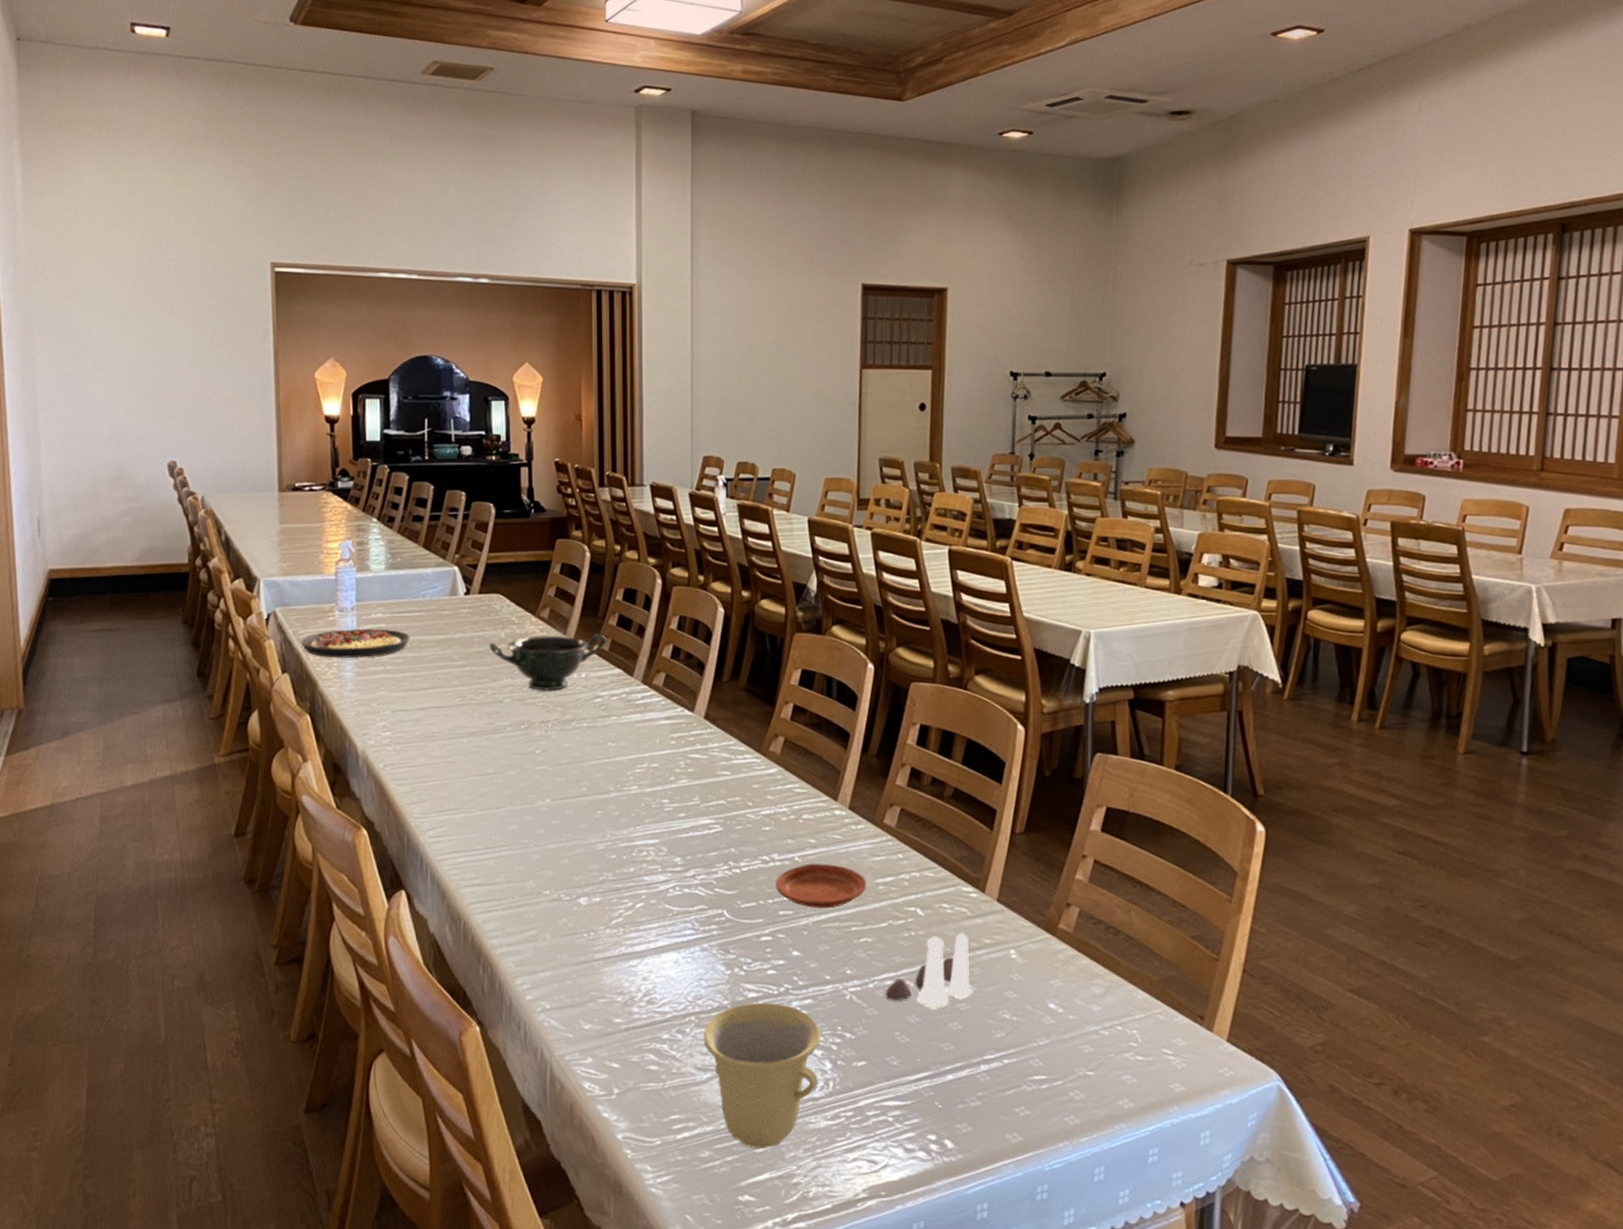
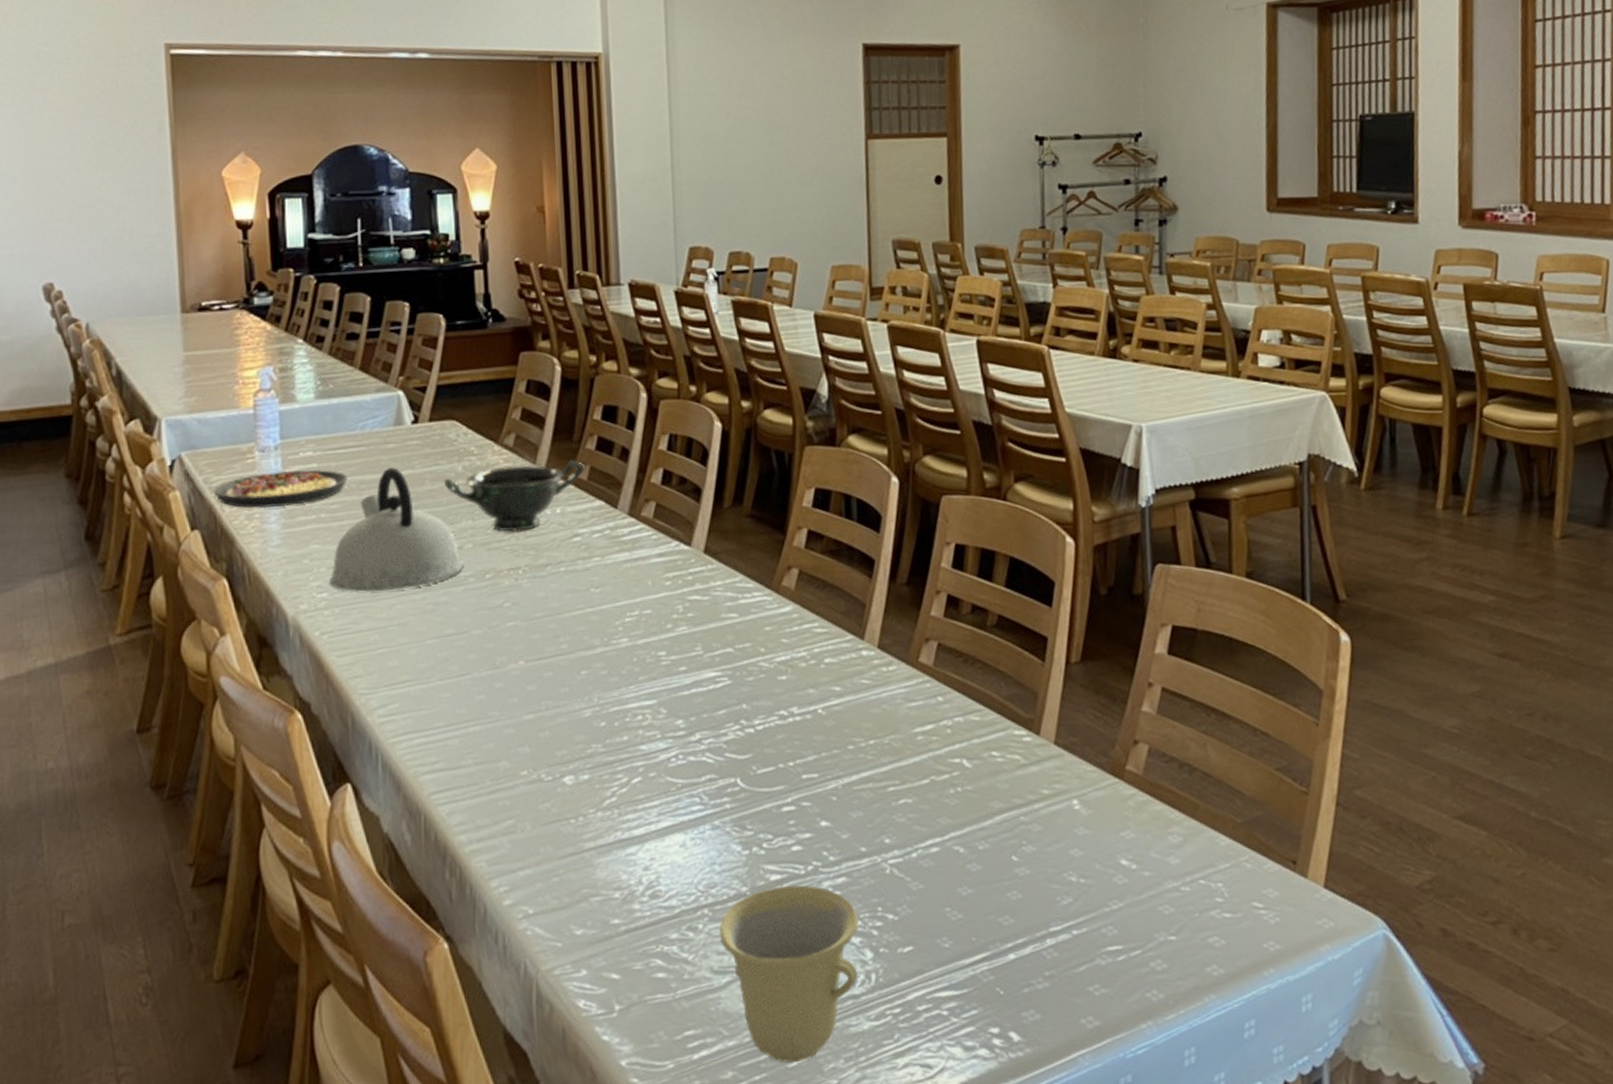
kettle: none [393,631,503,733] -> present [329,467,463,592]
plate: present [775,862,868,909] -> none [796,714,904,769]
salt and pepper shaker set: present [885,932,973,1009] -> none [931,783,1033,877]

